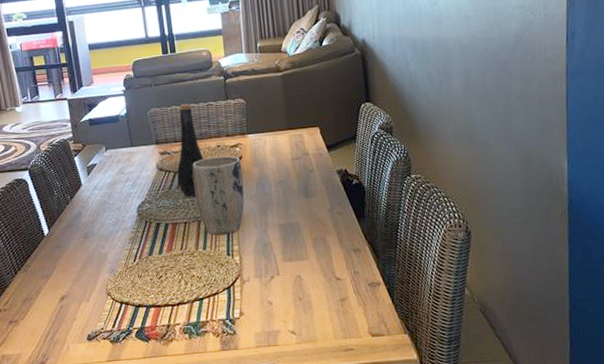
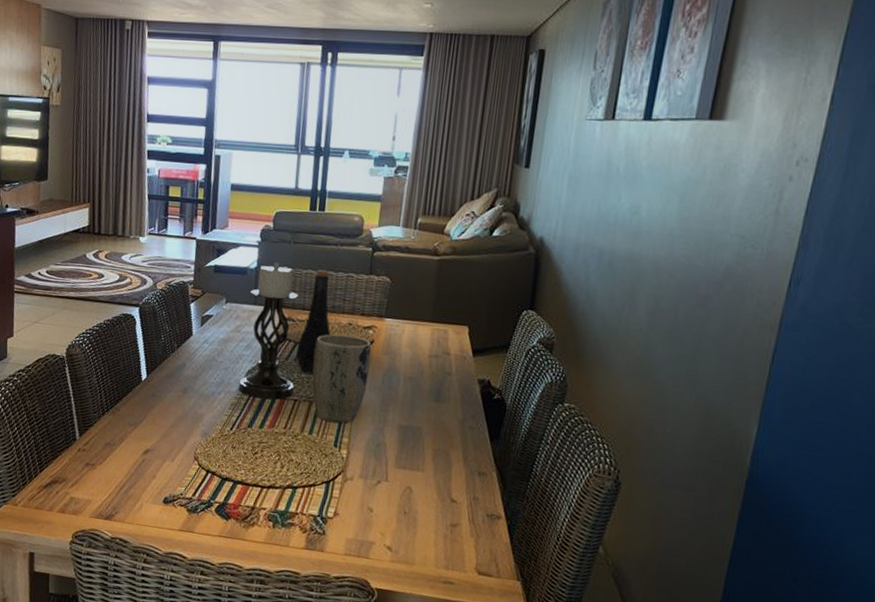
candle holder: none [125,105,183,229] -> present [238,262,298,400]

